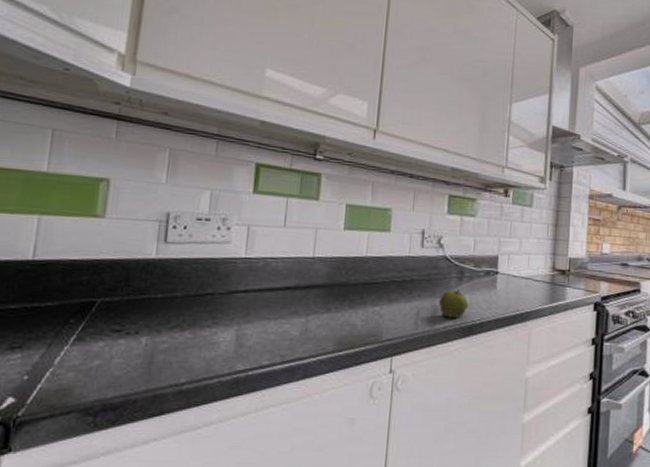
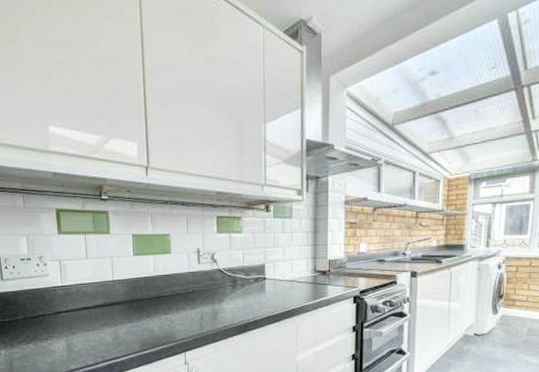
apple: present [438,289,469,318] -> none [217,295,243,319]

